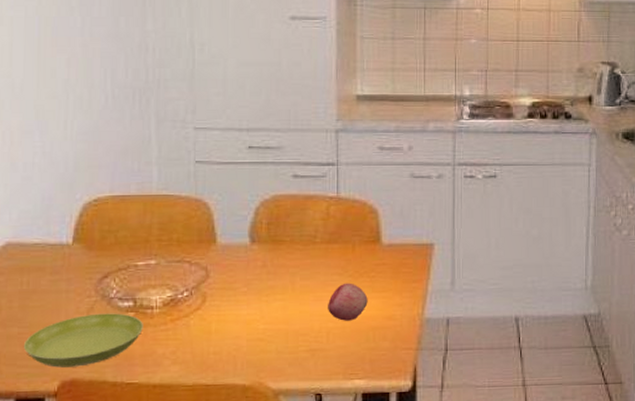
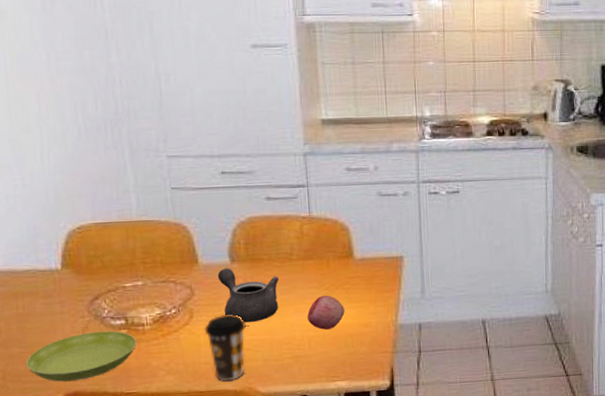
coffee cup: none [216,299,262,375] -> present [204,314,247,381]
teapot: none [235,249,301,310] -> present [217,268,280,323]

